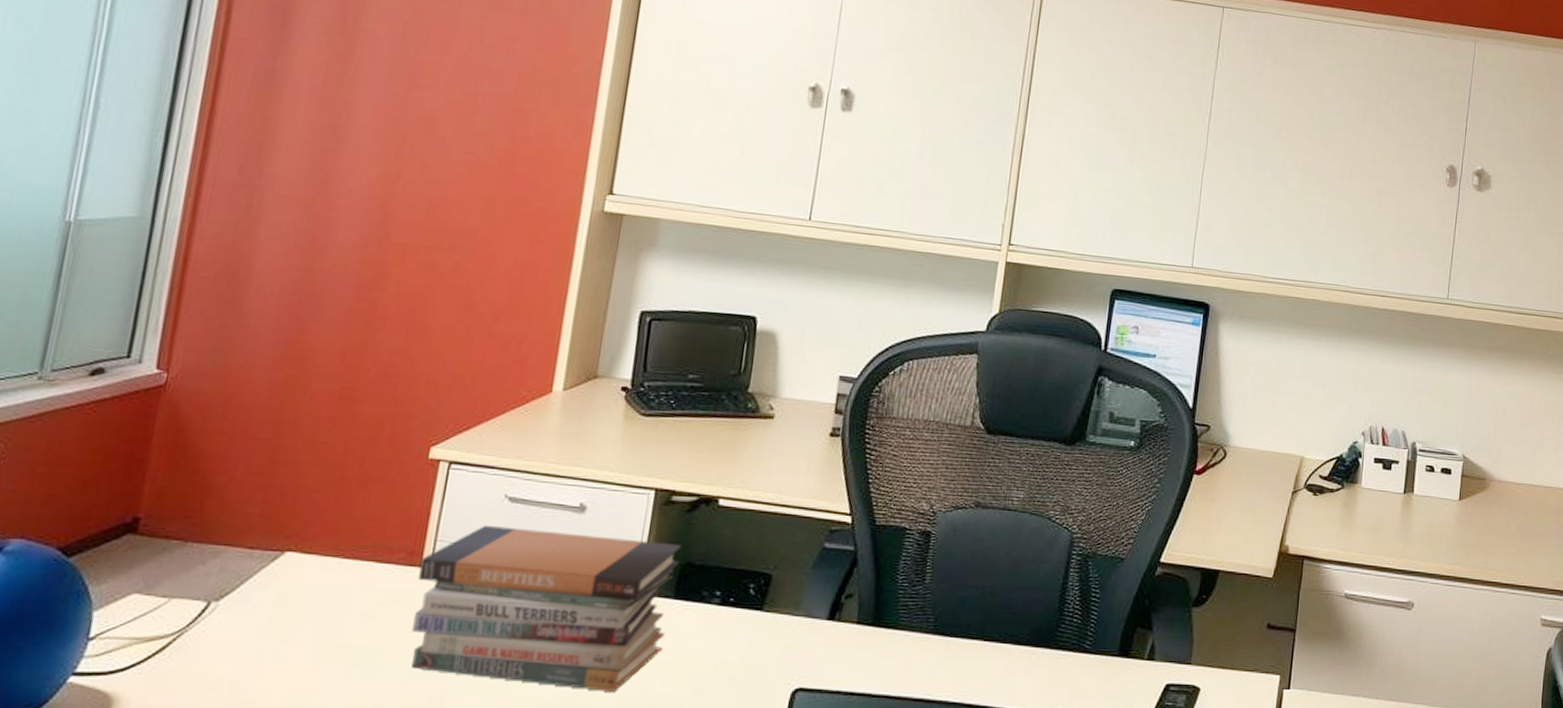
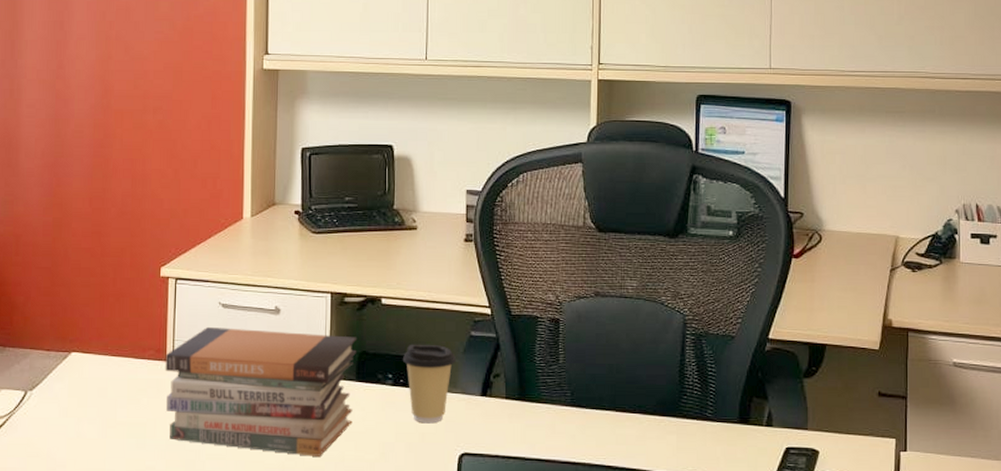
coffee cup: none [735,555,802,652] -> present [402,344,456,424]

